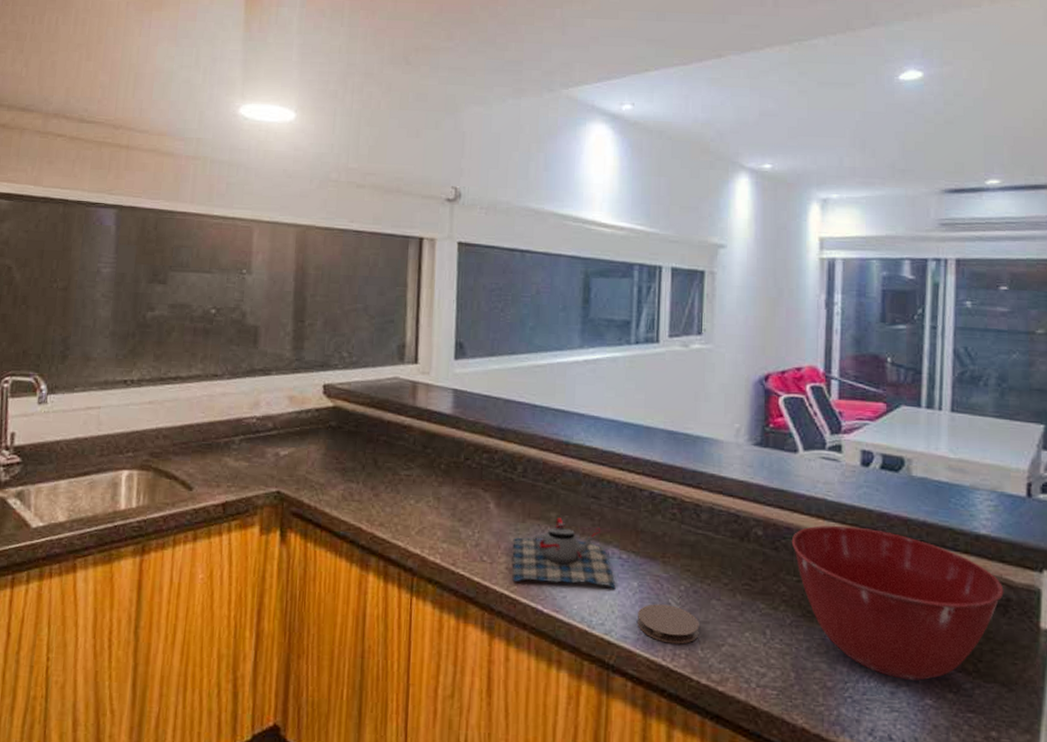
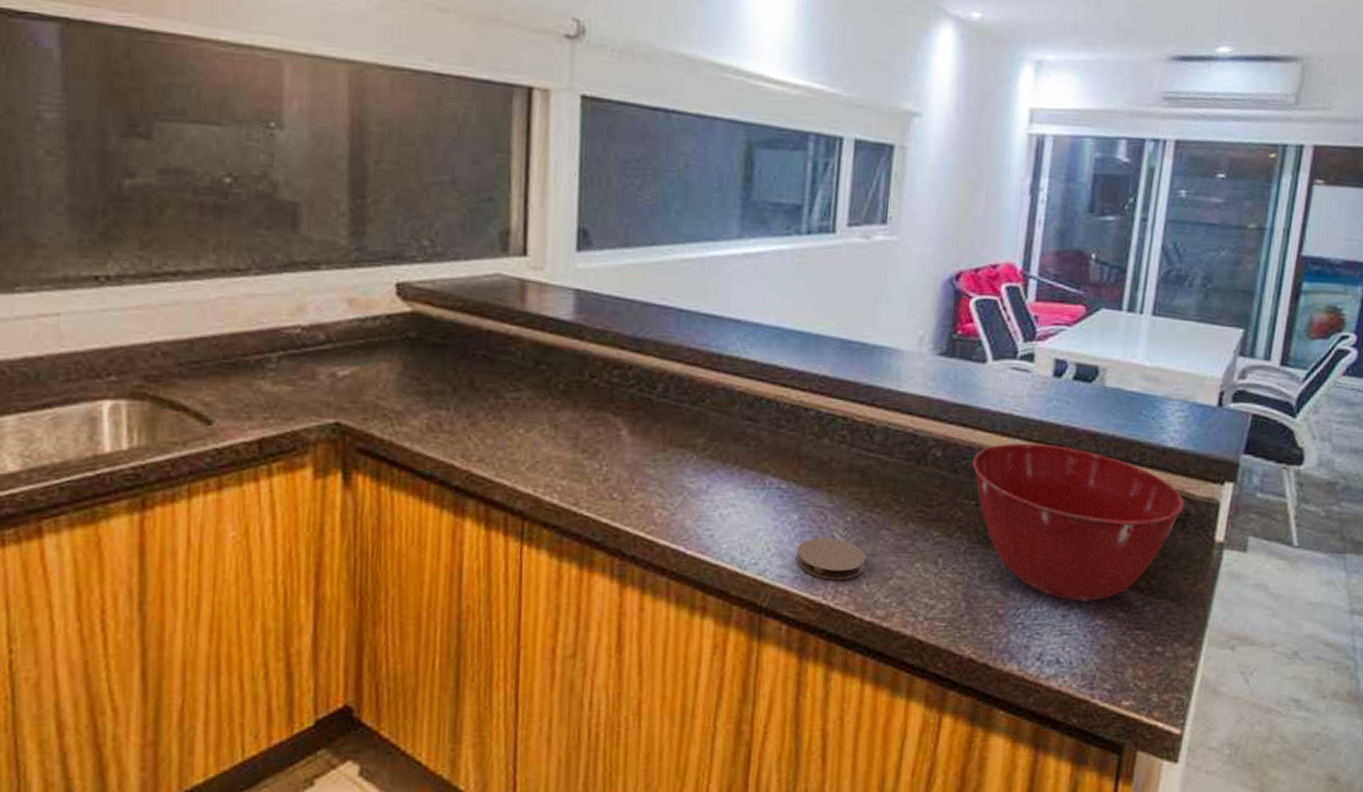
teapot: present [512,517,616,589] -> none [648,444,773,524]

